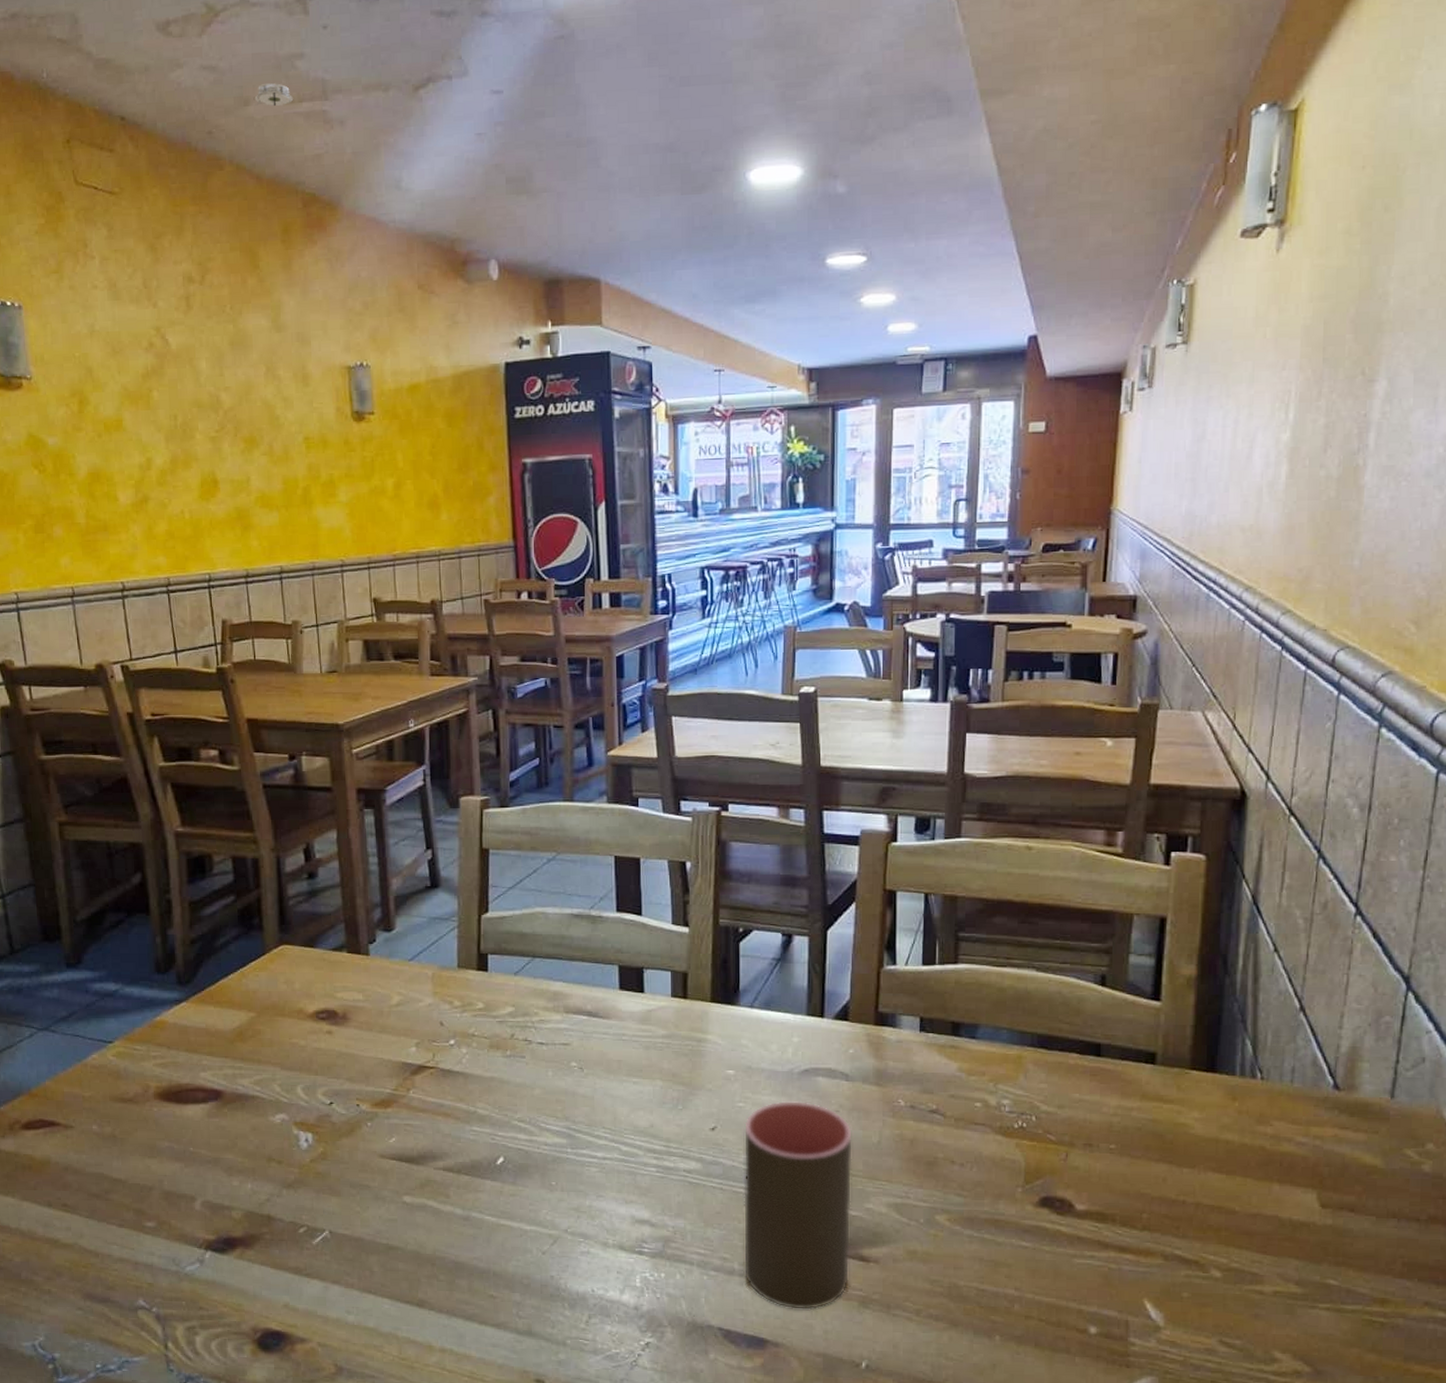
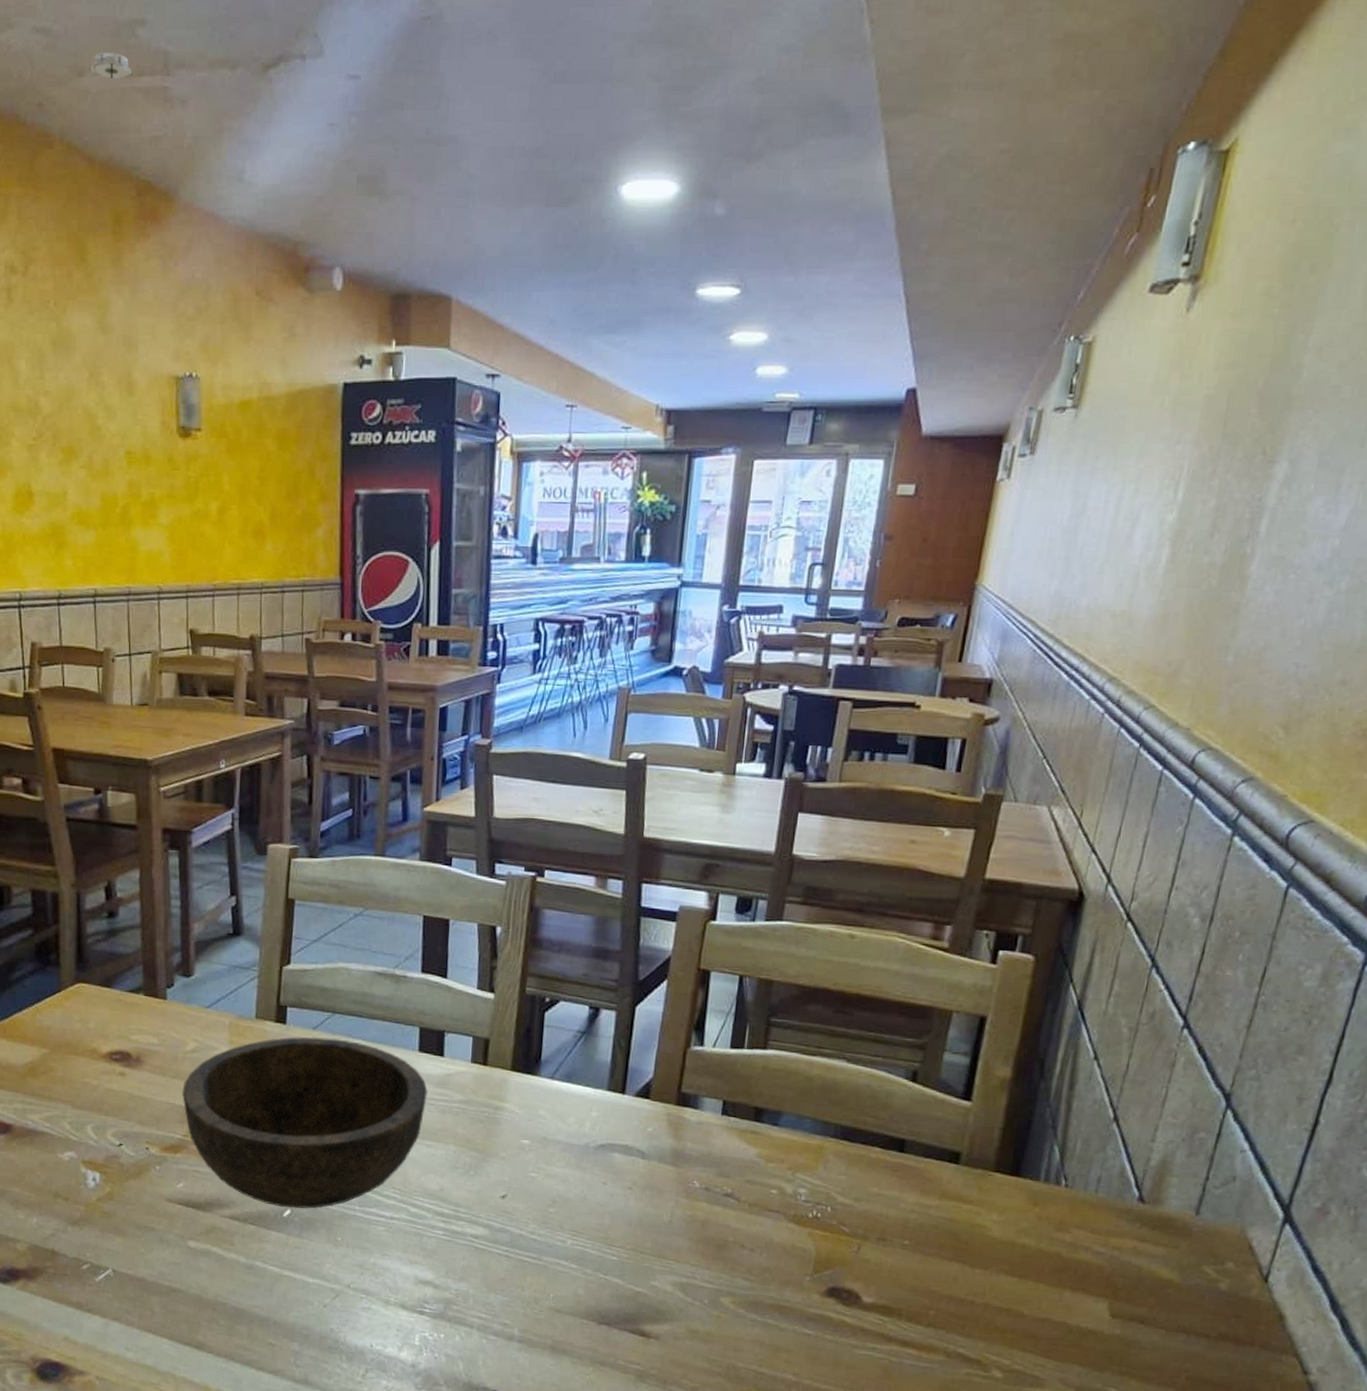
bowl: none [388,982,631,1156] -> present [181,1036,428,1209]
cup: present [743,1100,853,1310] -> none [523,1173,645,1380]

